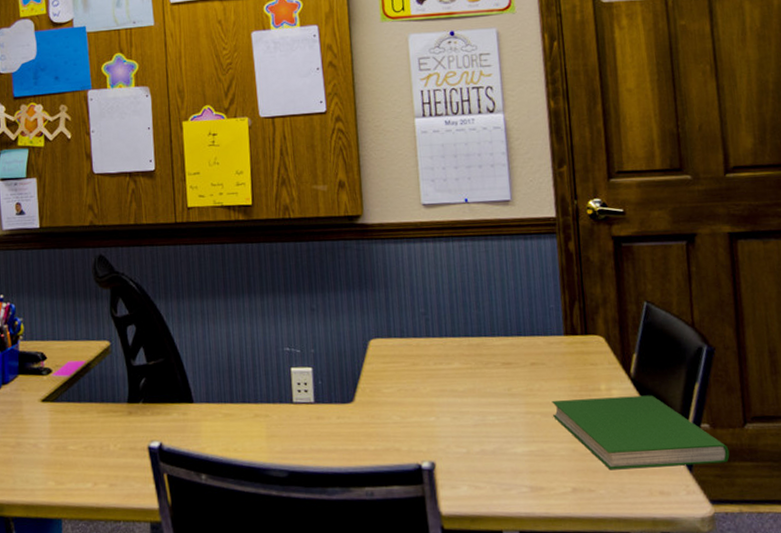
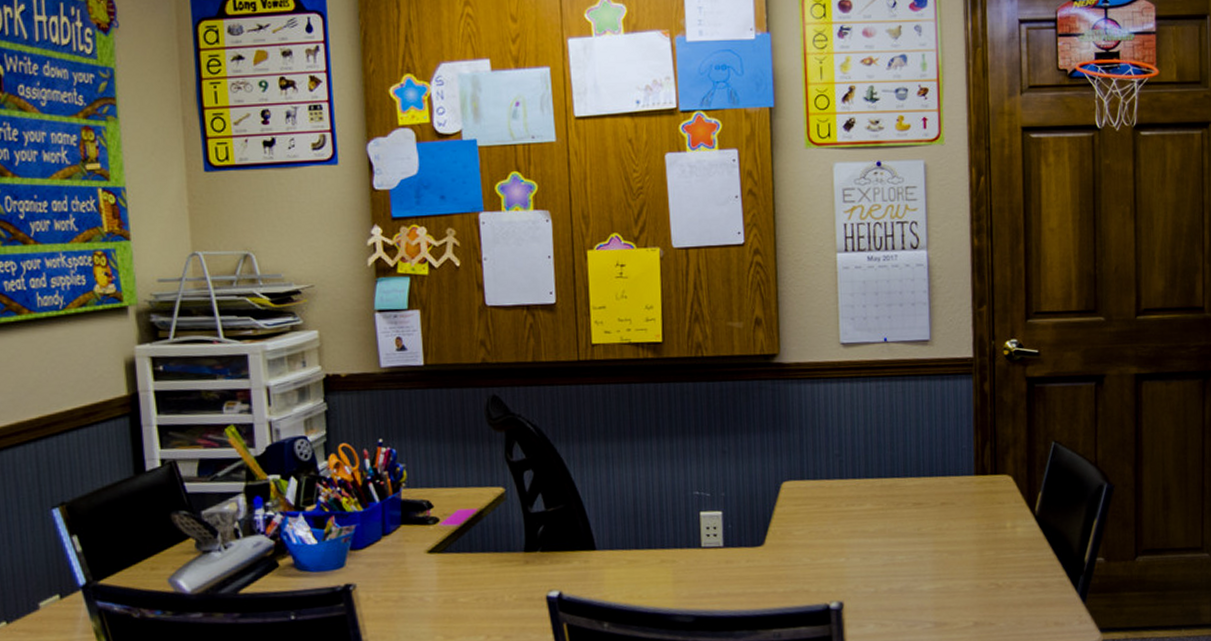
hardcover book: present [552,395,730,469] -> none [959,531,1120,603]

